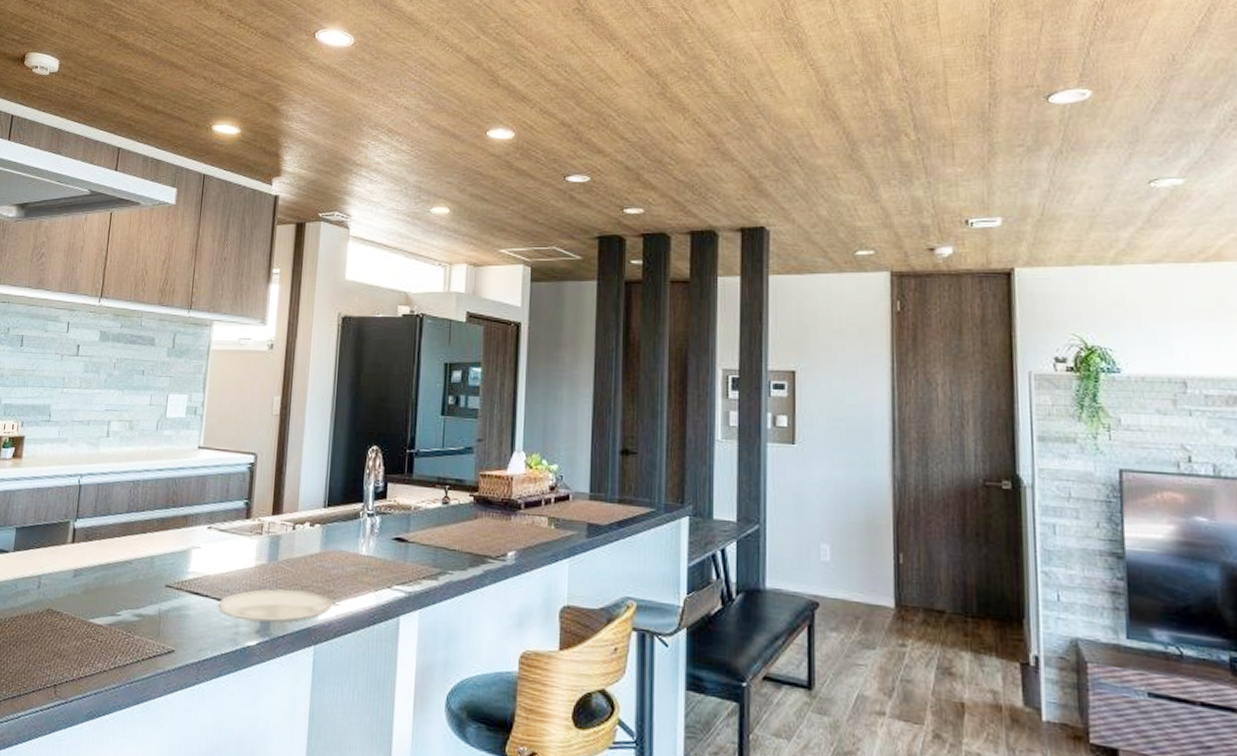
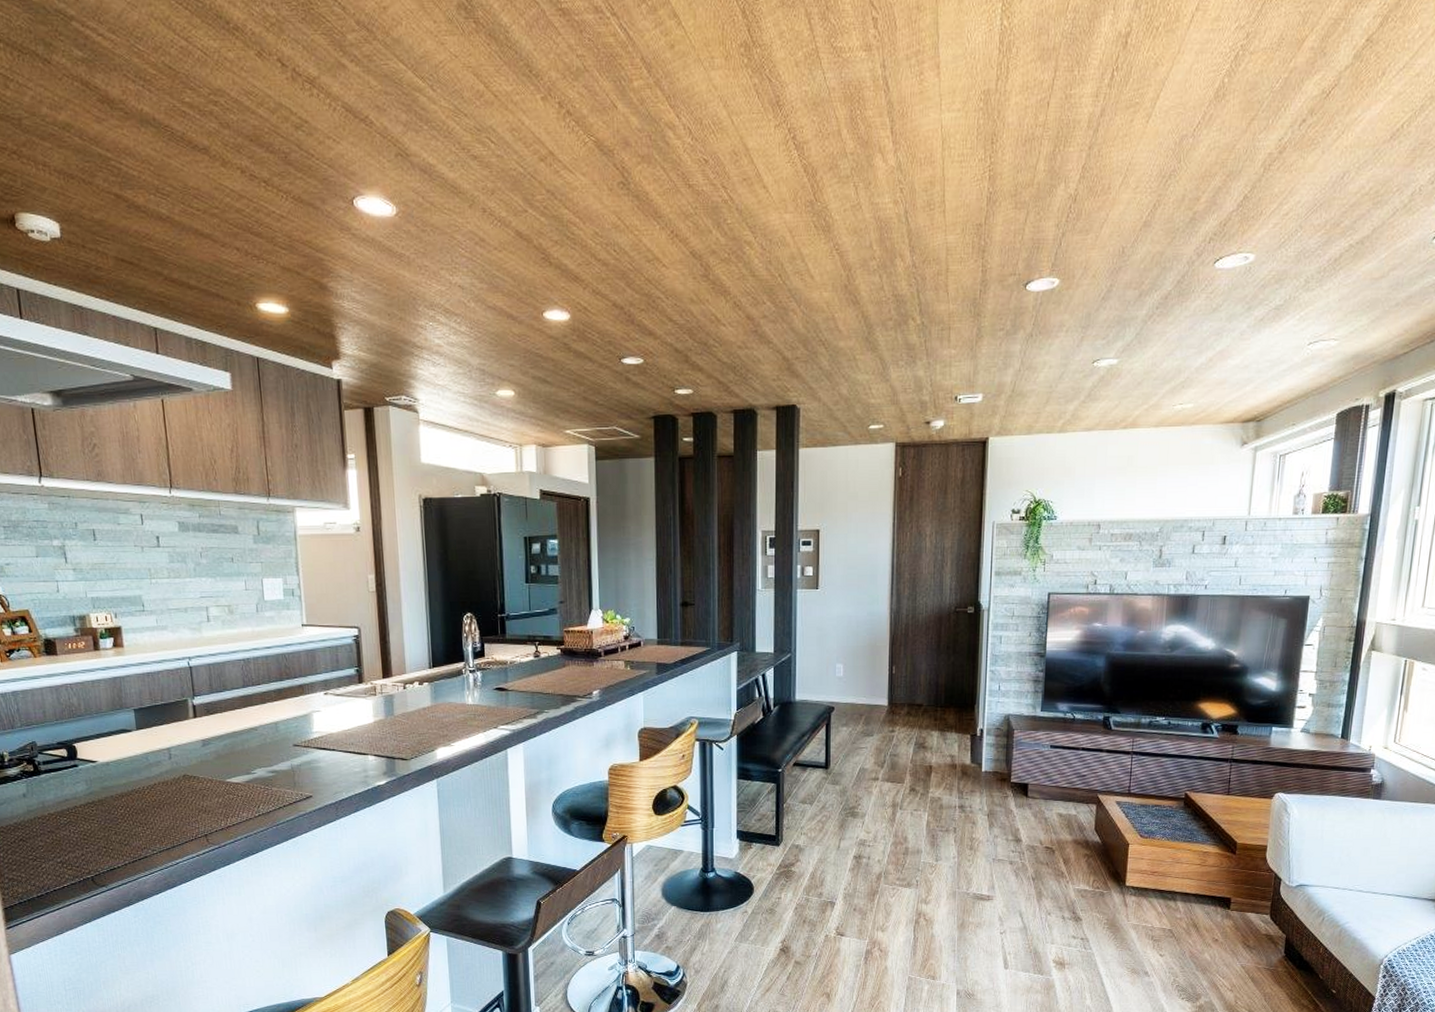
plate: present [217,589,332,623] -> none [345,737,448,766]

